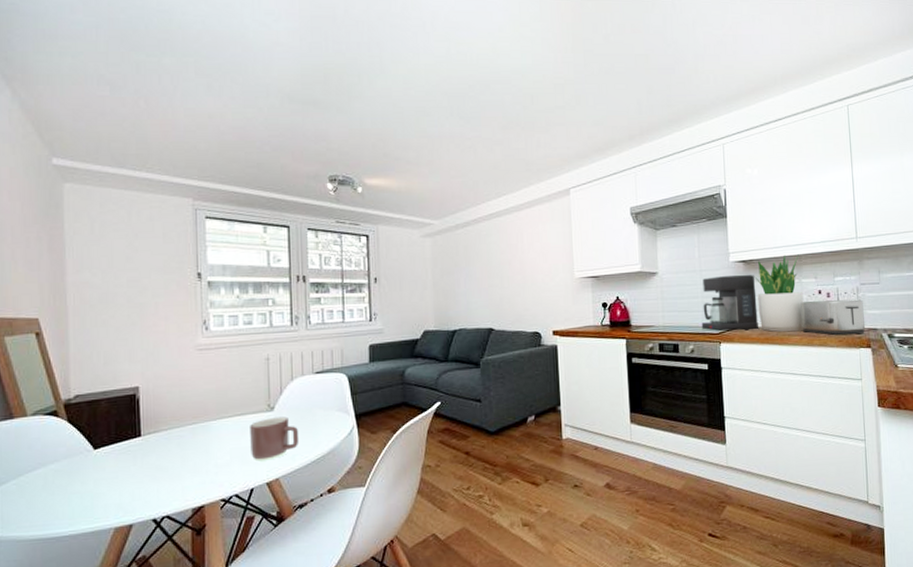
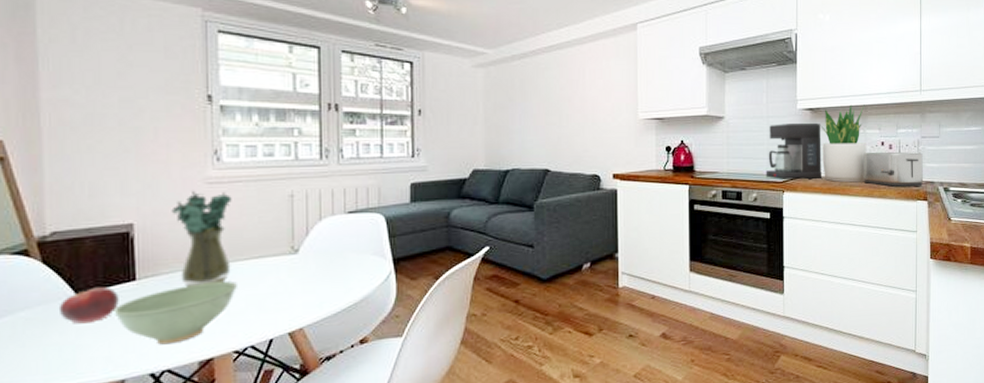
fruit: none [80,442,128,475] -> present [58,287,119,324]
bowl: none [123,437,223,494] -> present [113,282,237,345]
vase: none [169,356,218,442] -> present [171,190,232,287]
mug: present [250,416,300,461] -> none [269,260,328,309]

